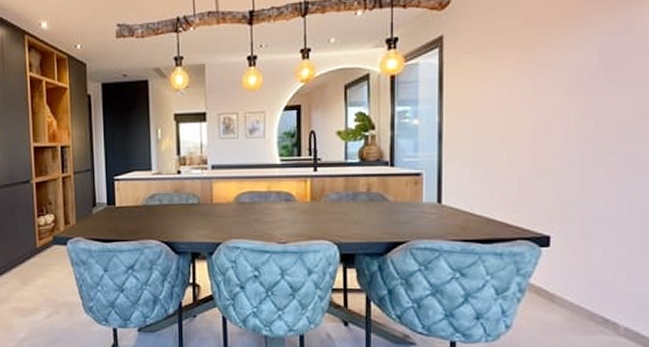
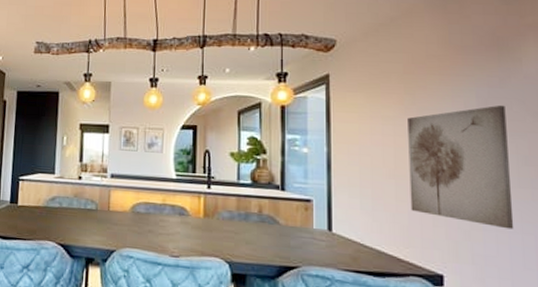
wall art: none [522,55,627,185] -> present [408,105,514,229]

